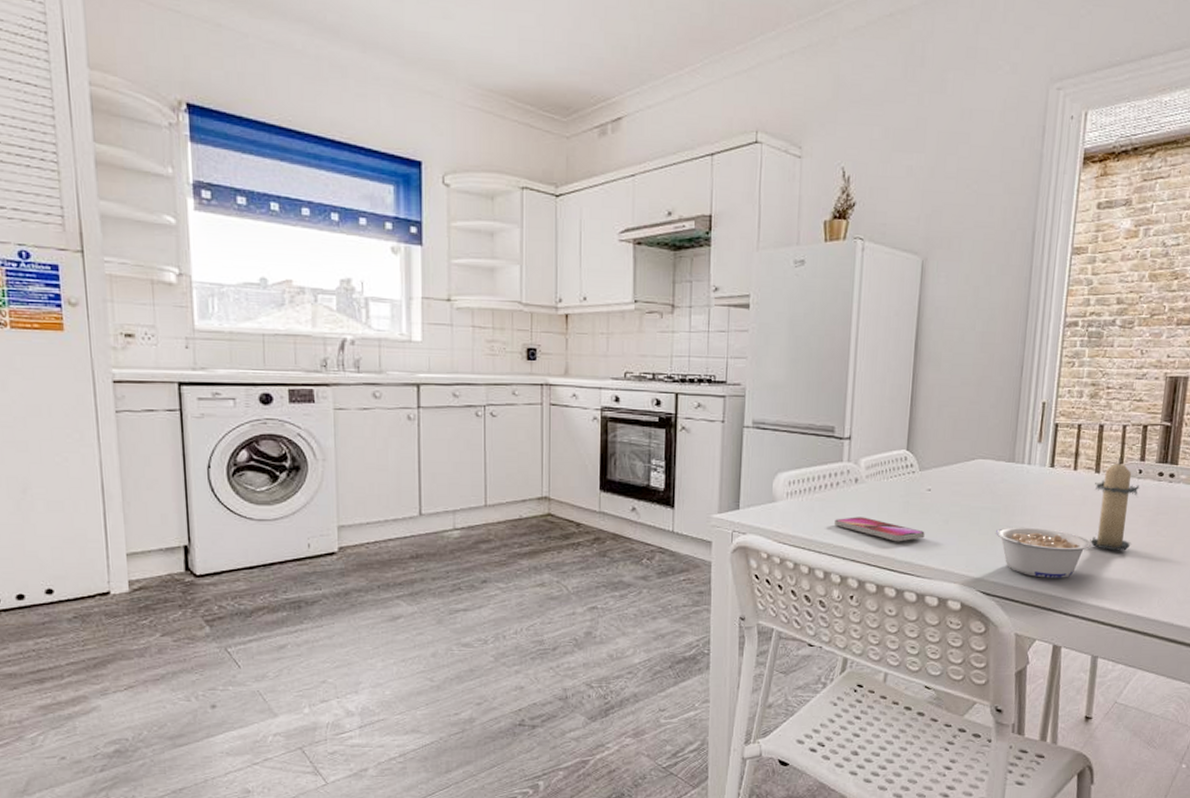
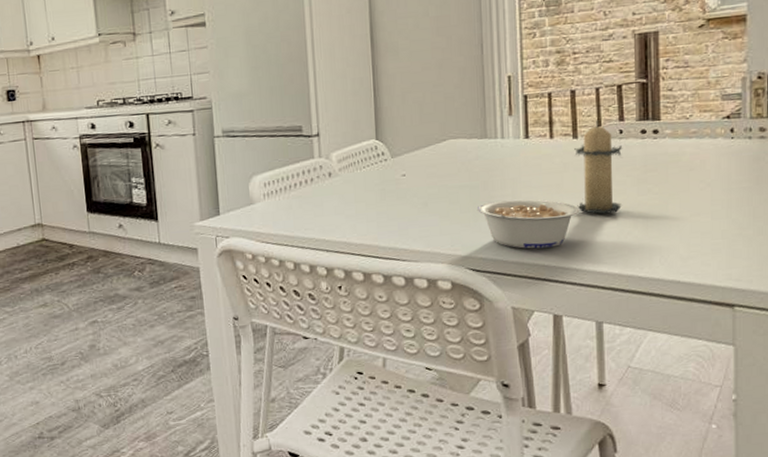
smartphone: present [834,517,925,542] -> none [314,208,405,230]

